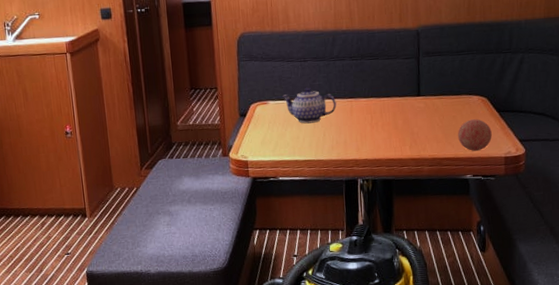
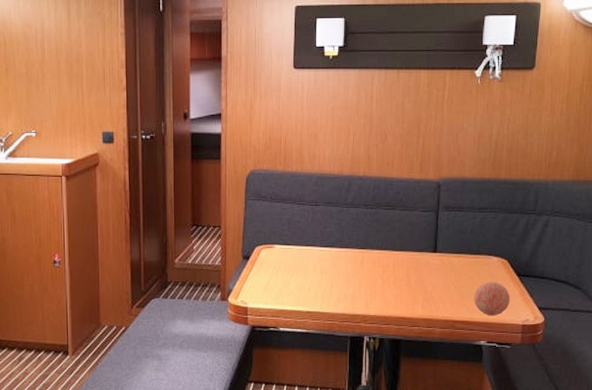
teapot: present [281,87,337,124] -> none [289,233,347,272]

